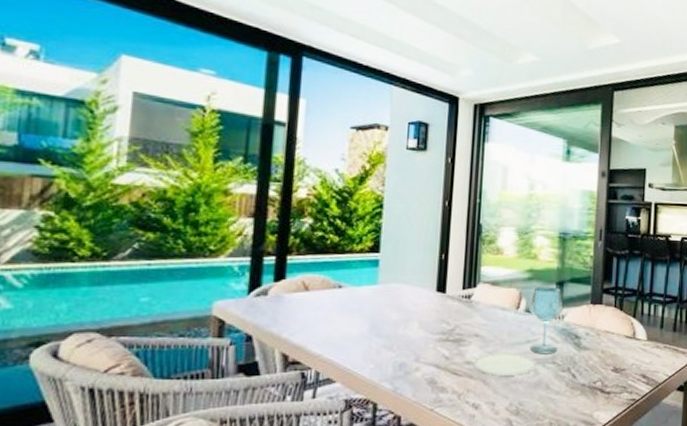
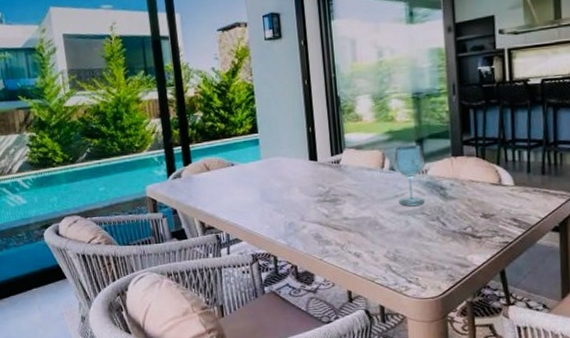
plate: present [472,353,537,376] -> none [349,207,408,228]

